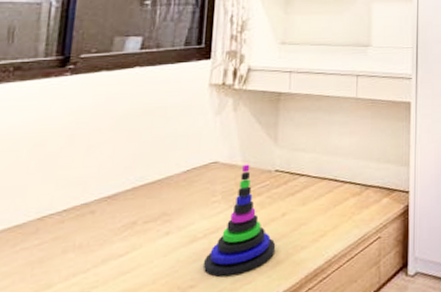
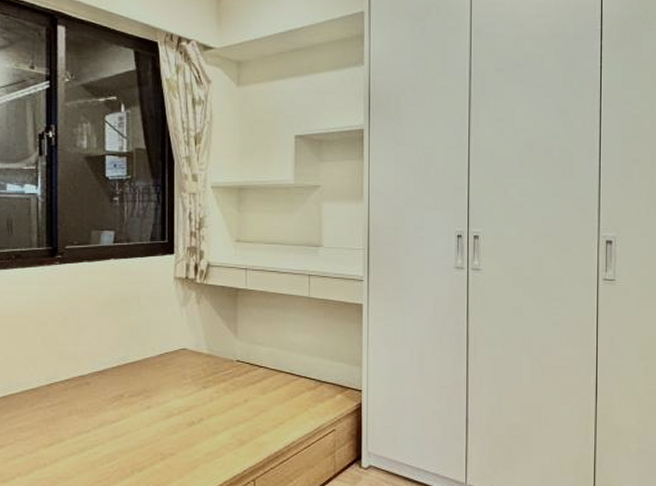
stacking toy: present [204,164,276,277] -> none [181,353,241,450]

